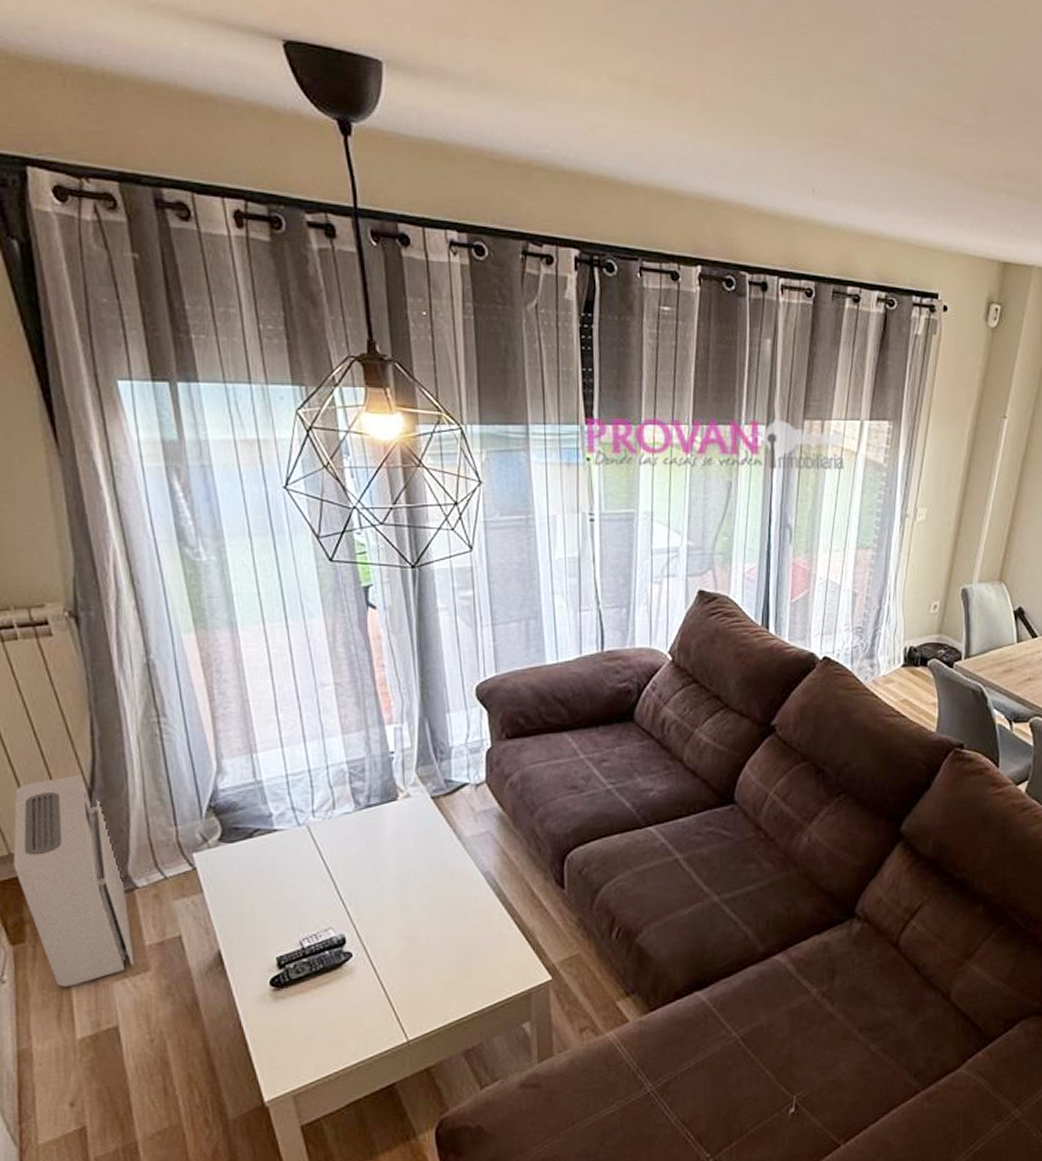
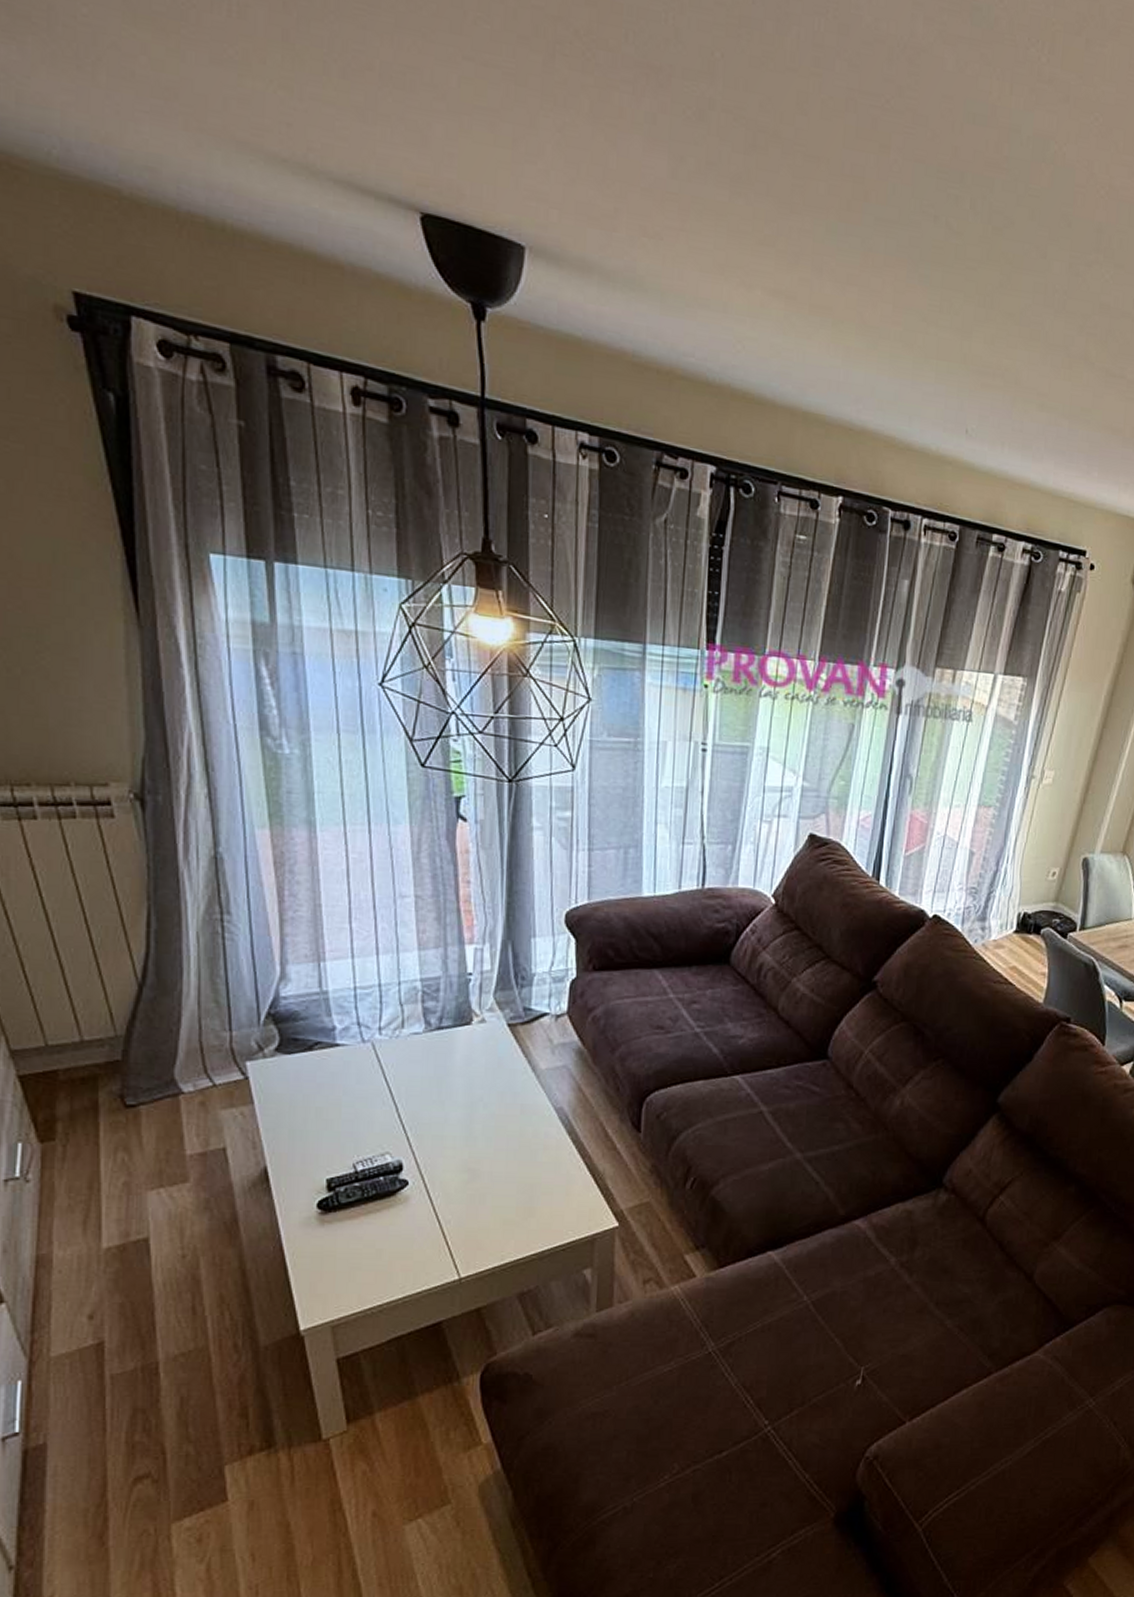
air purifier: present [13,774,135,987] -> none [50,967,173,1192]

